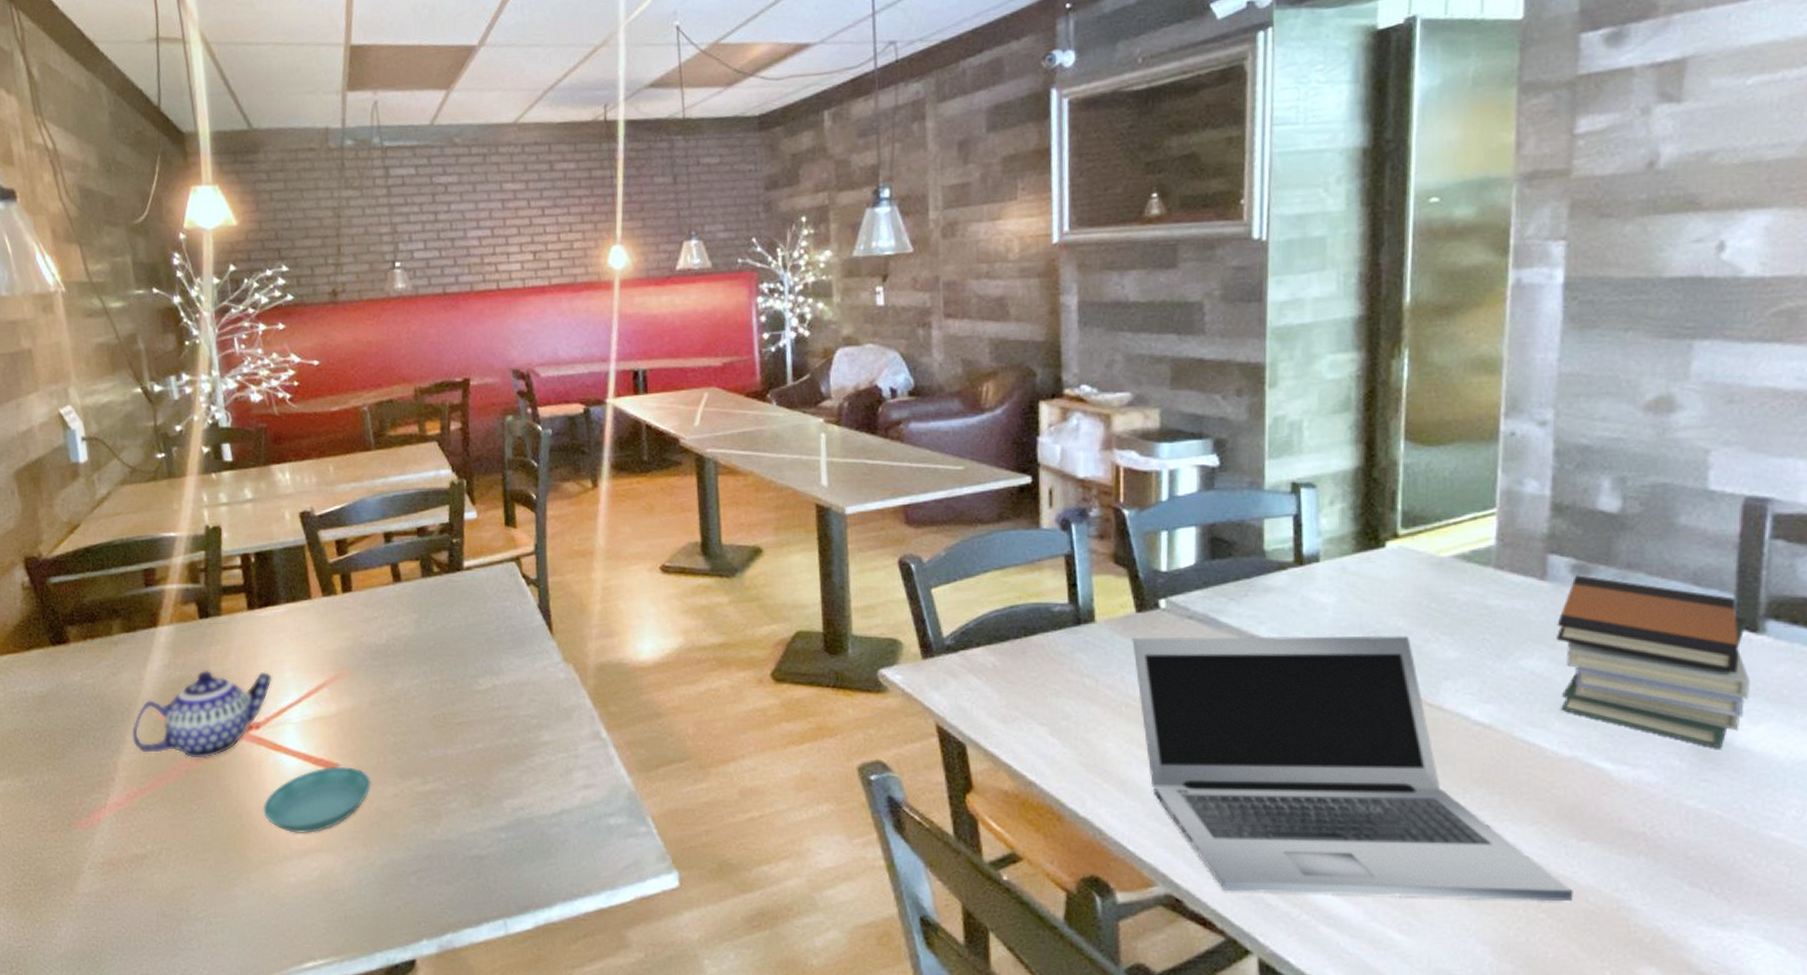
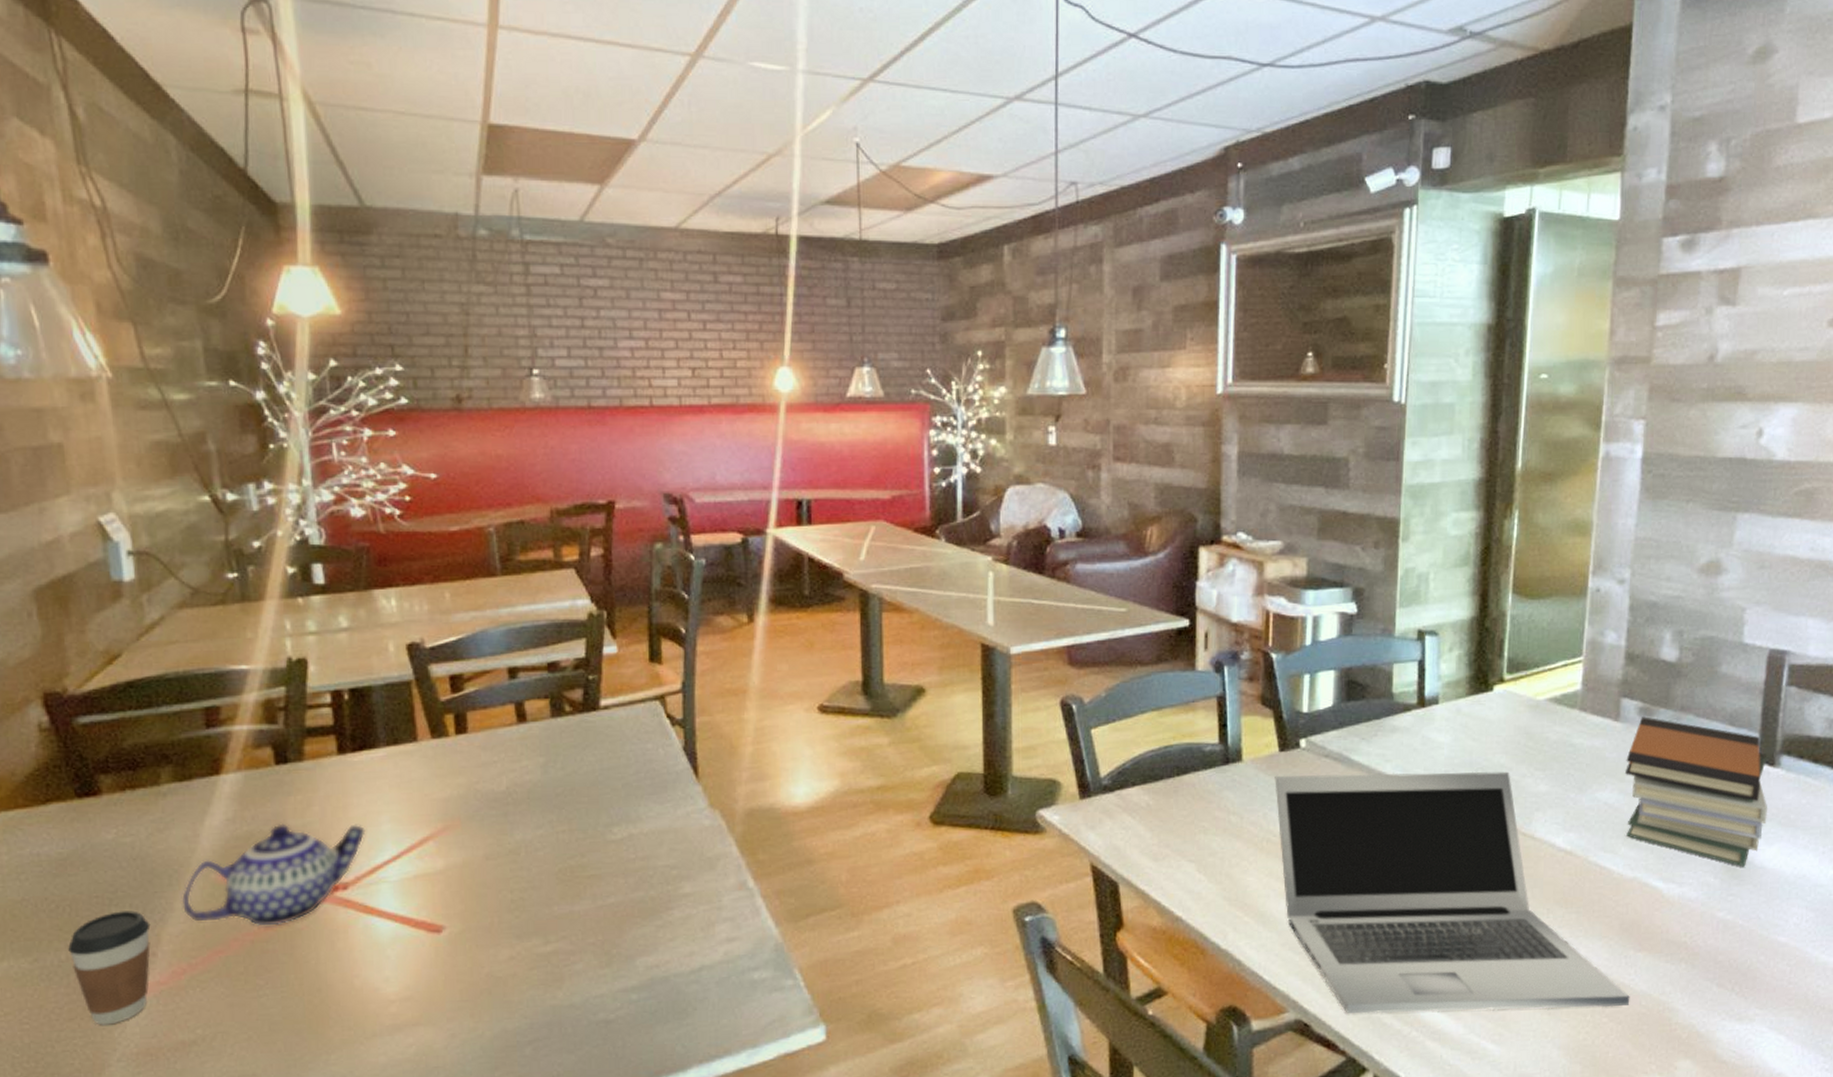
coffee cup: none [49,741,110,838] -> present [68,911,151,1025]
saucer: present [263,766,371,833] -> none [348,929,482,1006]

